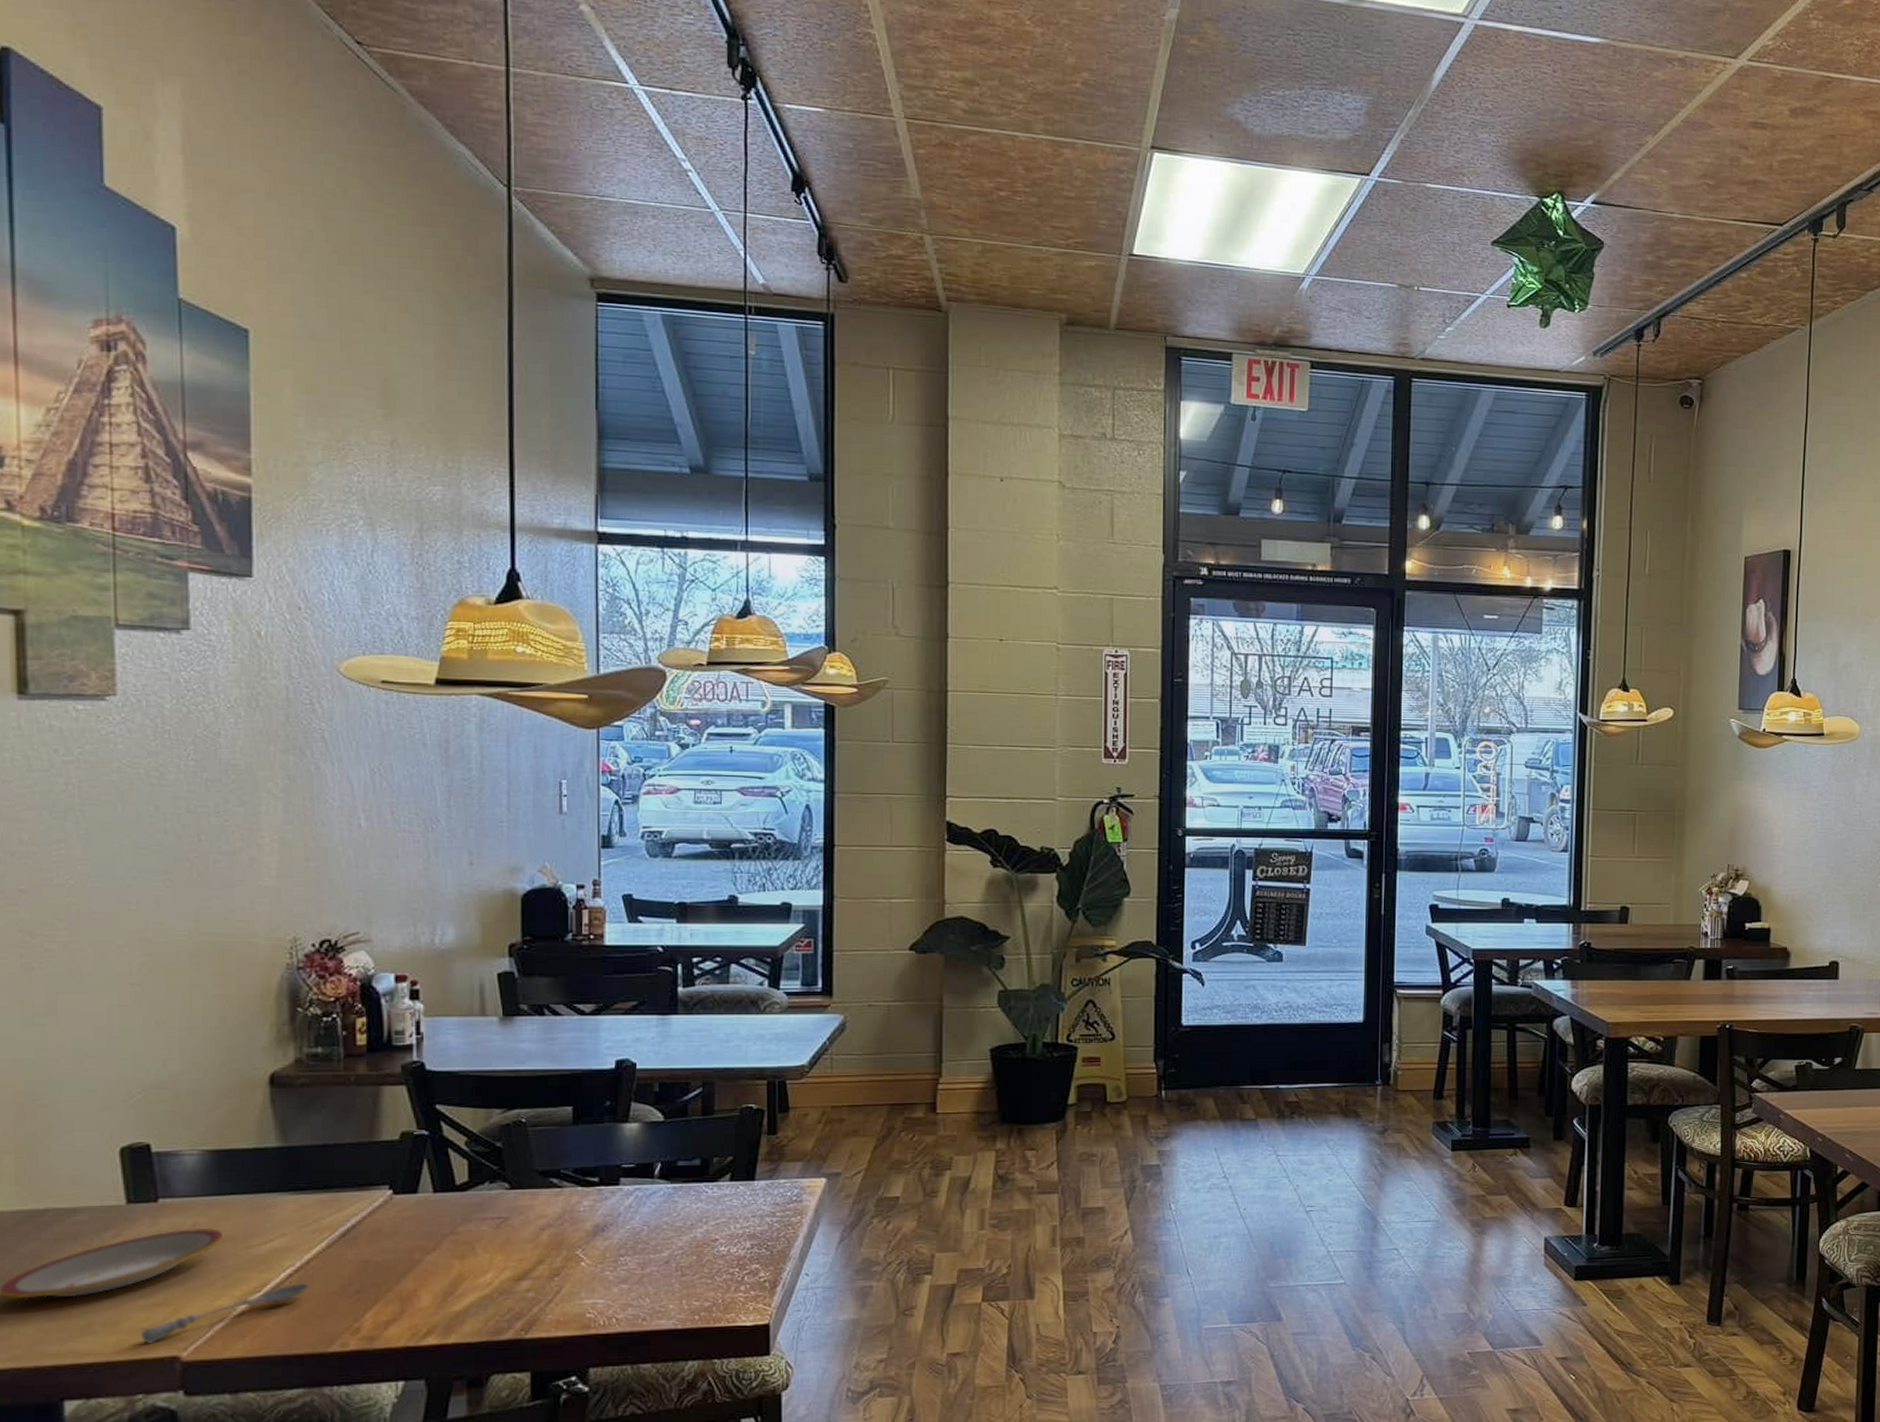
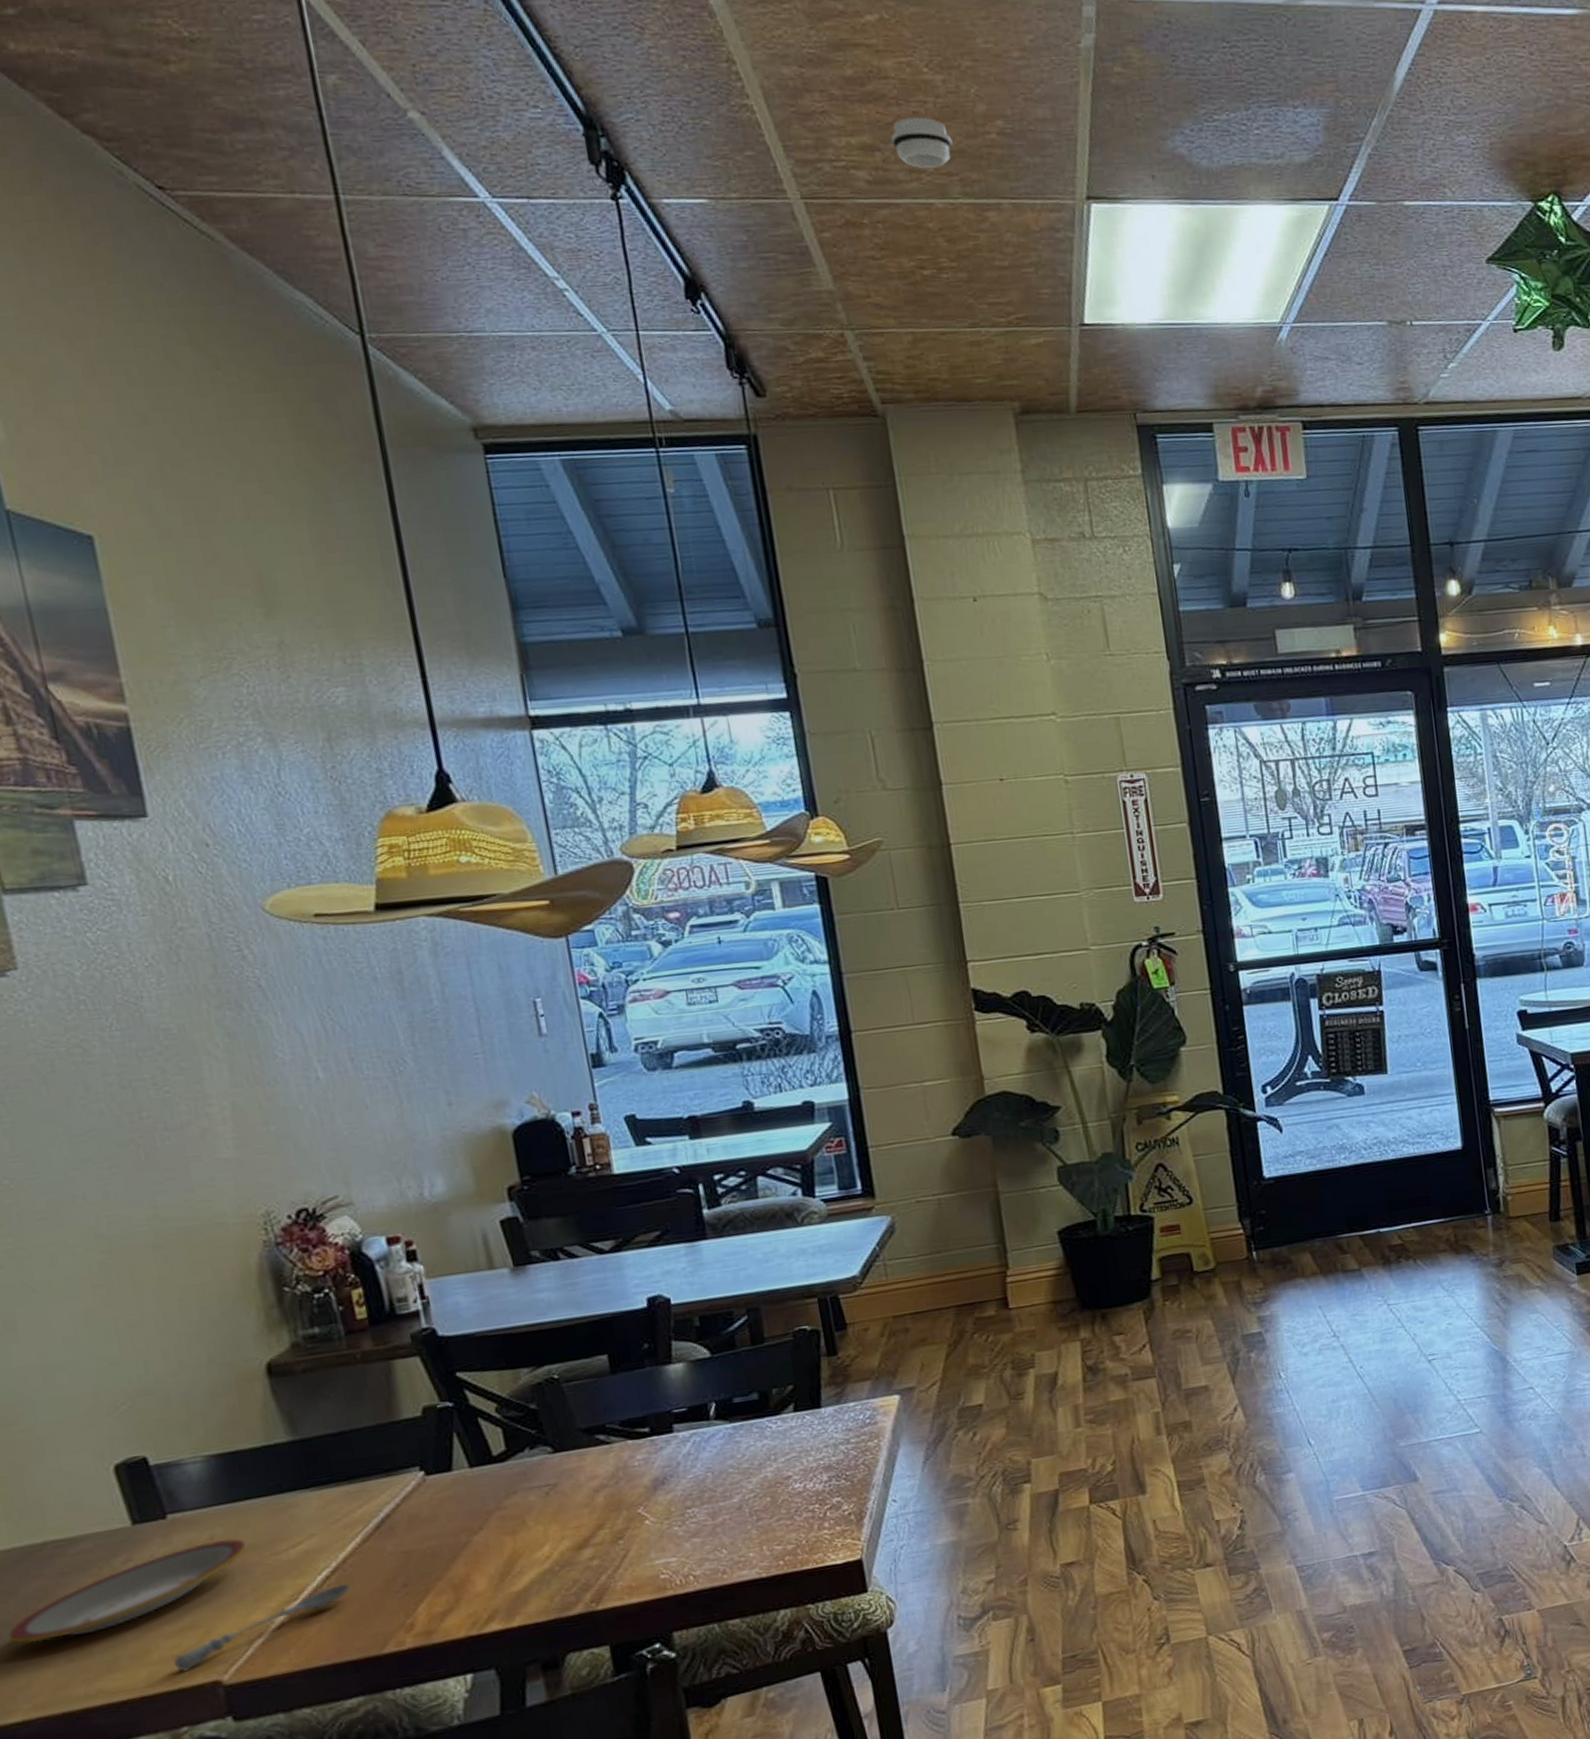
smoke detector: none [990,60,1042,106] -> present [891,117,953,168]

